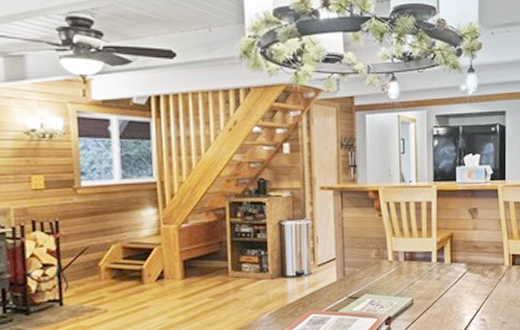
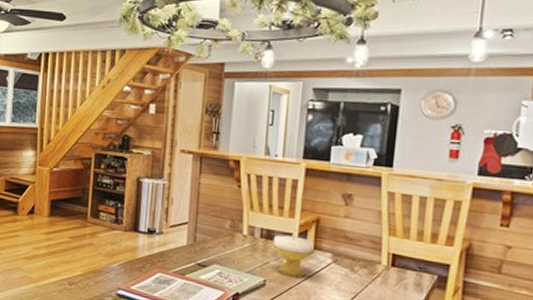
candle holder: none [414,253,452,292] -> present [271,234,315,278]

